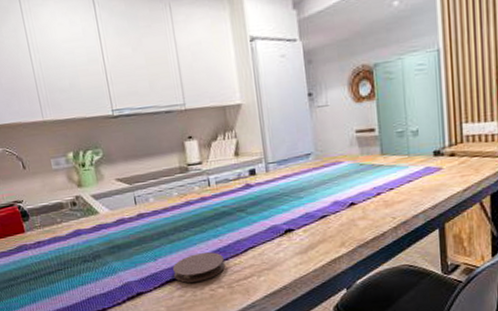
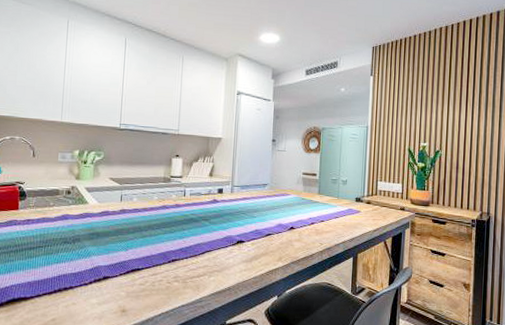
coaster: present [173,252,225,283] -> none [139,250,184,274]

